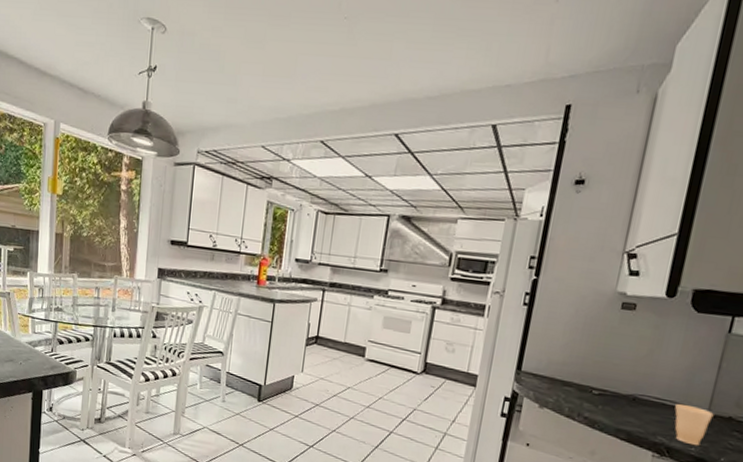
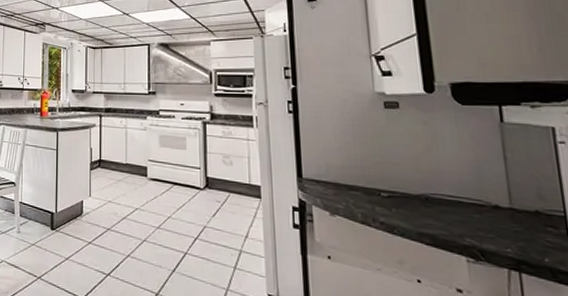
cup: present [674,403,714,446] -> none [473,200,519,247]

